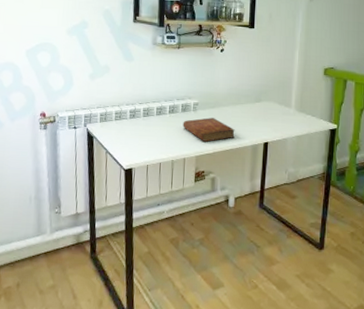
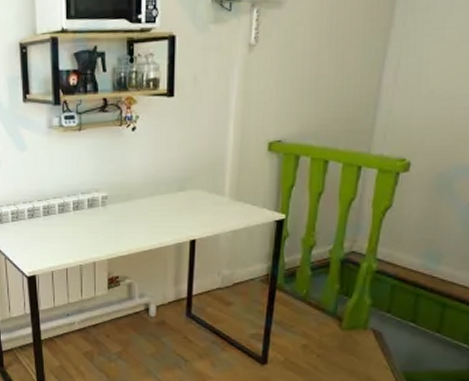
bible: present [183,117,235,142] -> none [90,213,154,242]

